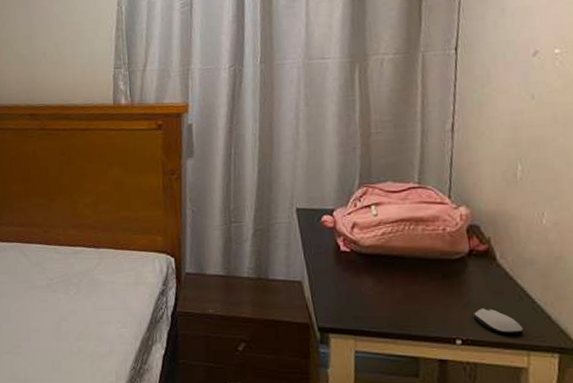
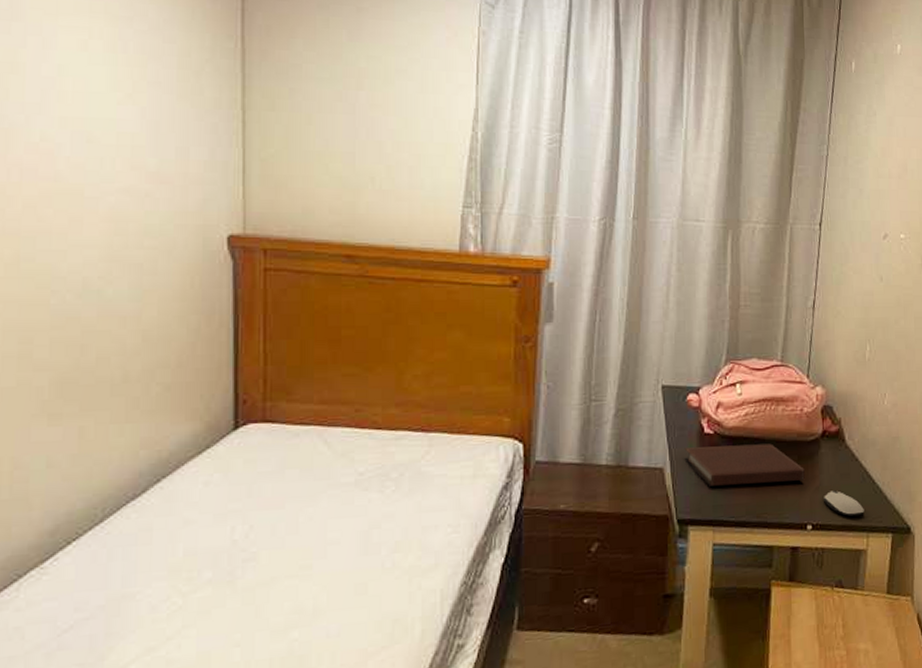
notebook: none [321,261,451,299] -> present [684,443,805,486]

